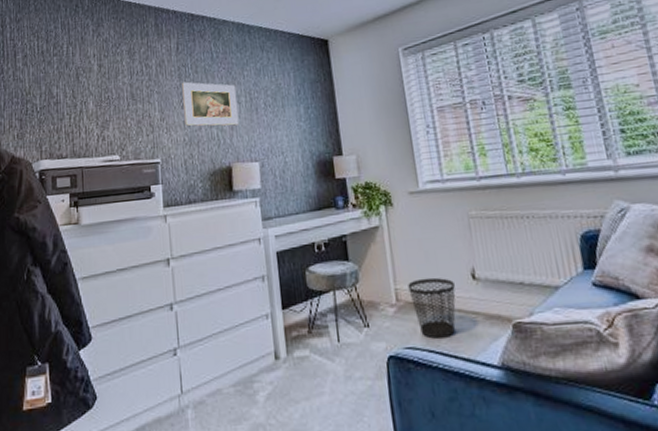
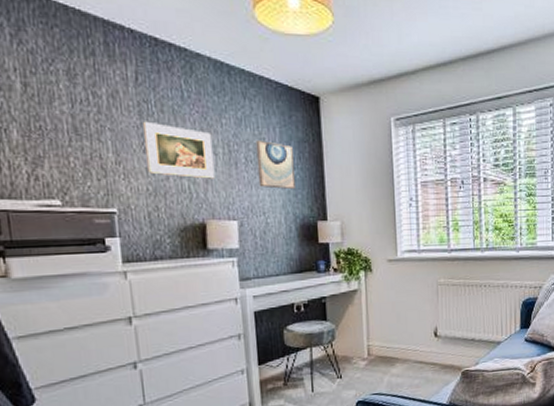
wall art: none [273,85,310,129] -> present [255,139,295,190]
wastebasket: present [408,277,456,339] -> none [379,335,419,386]

